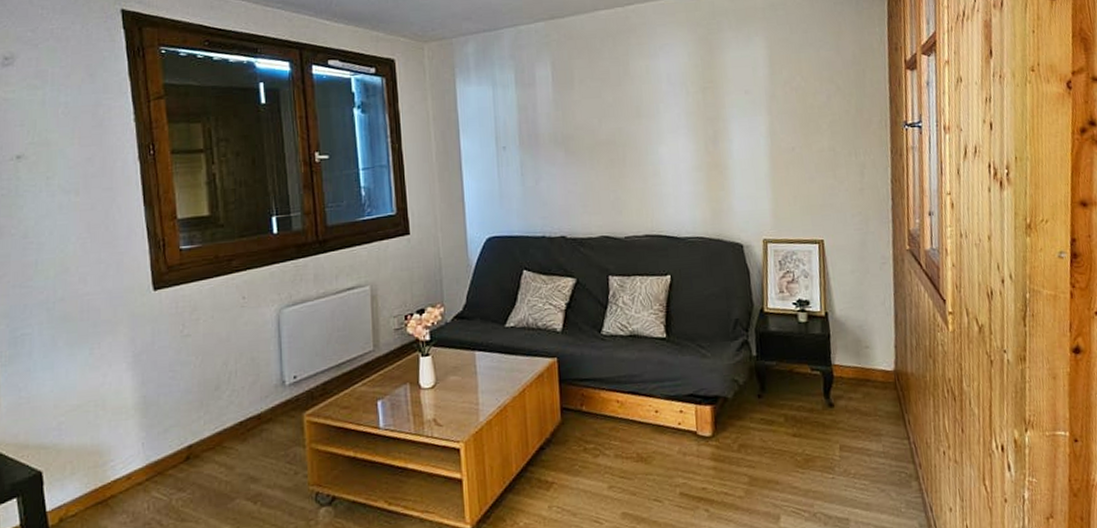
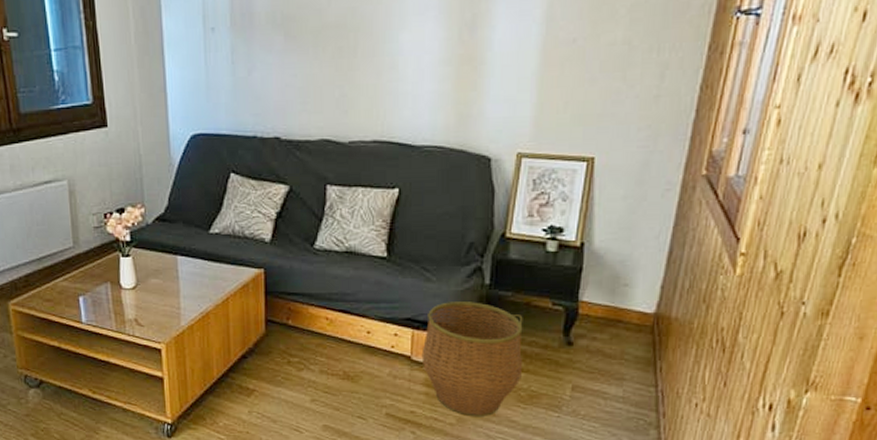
basket: none [705,373,796,487] -> present [421,302,523,416]

